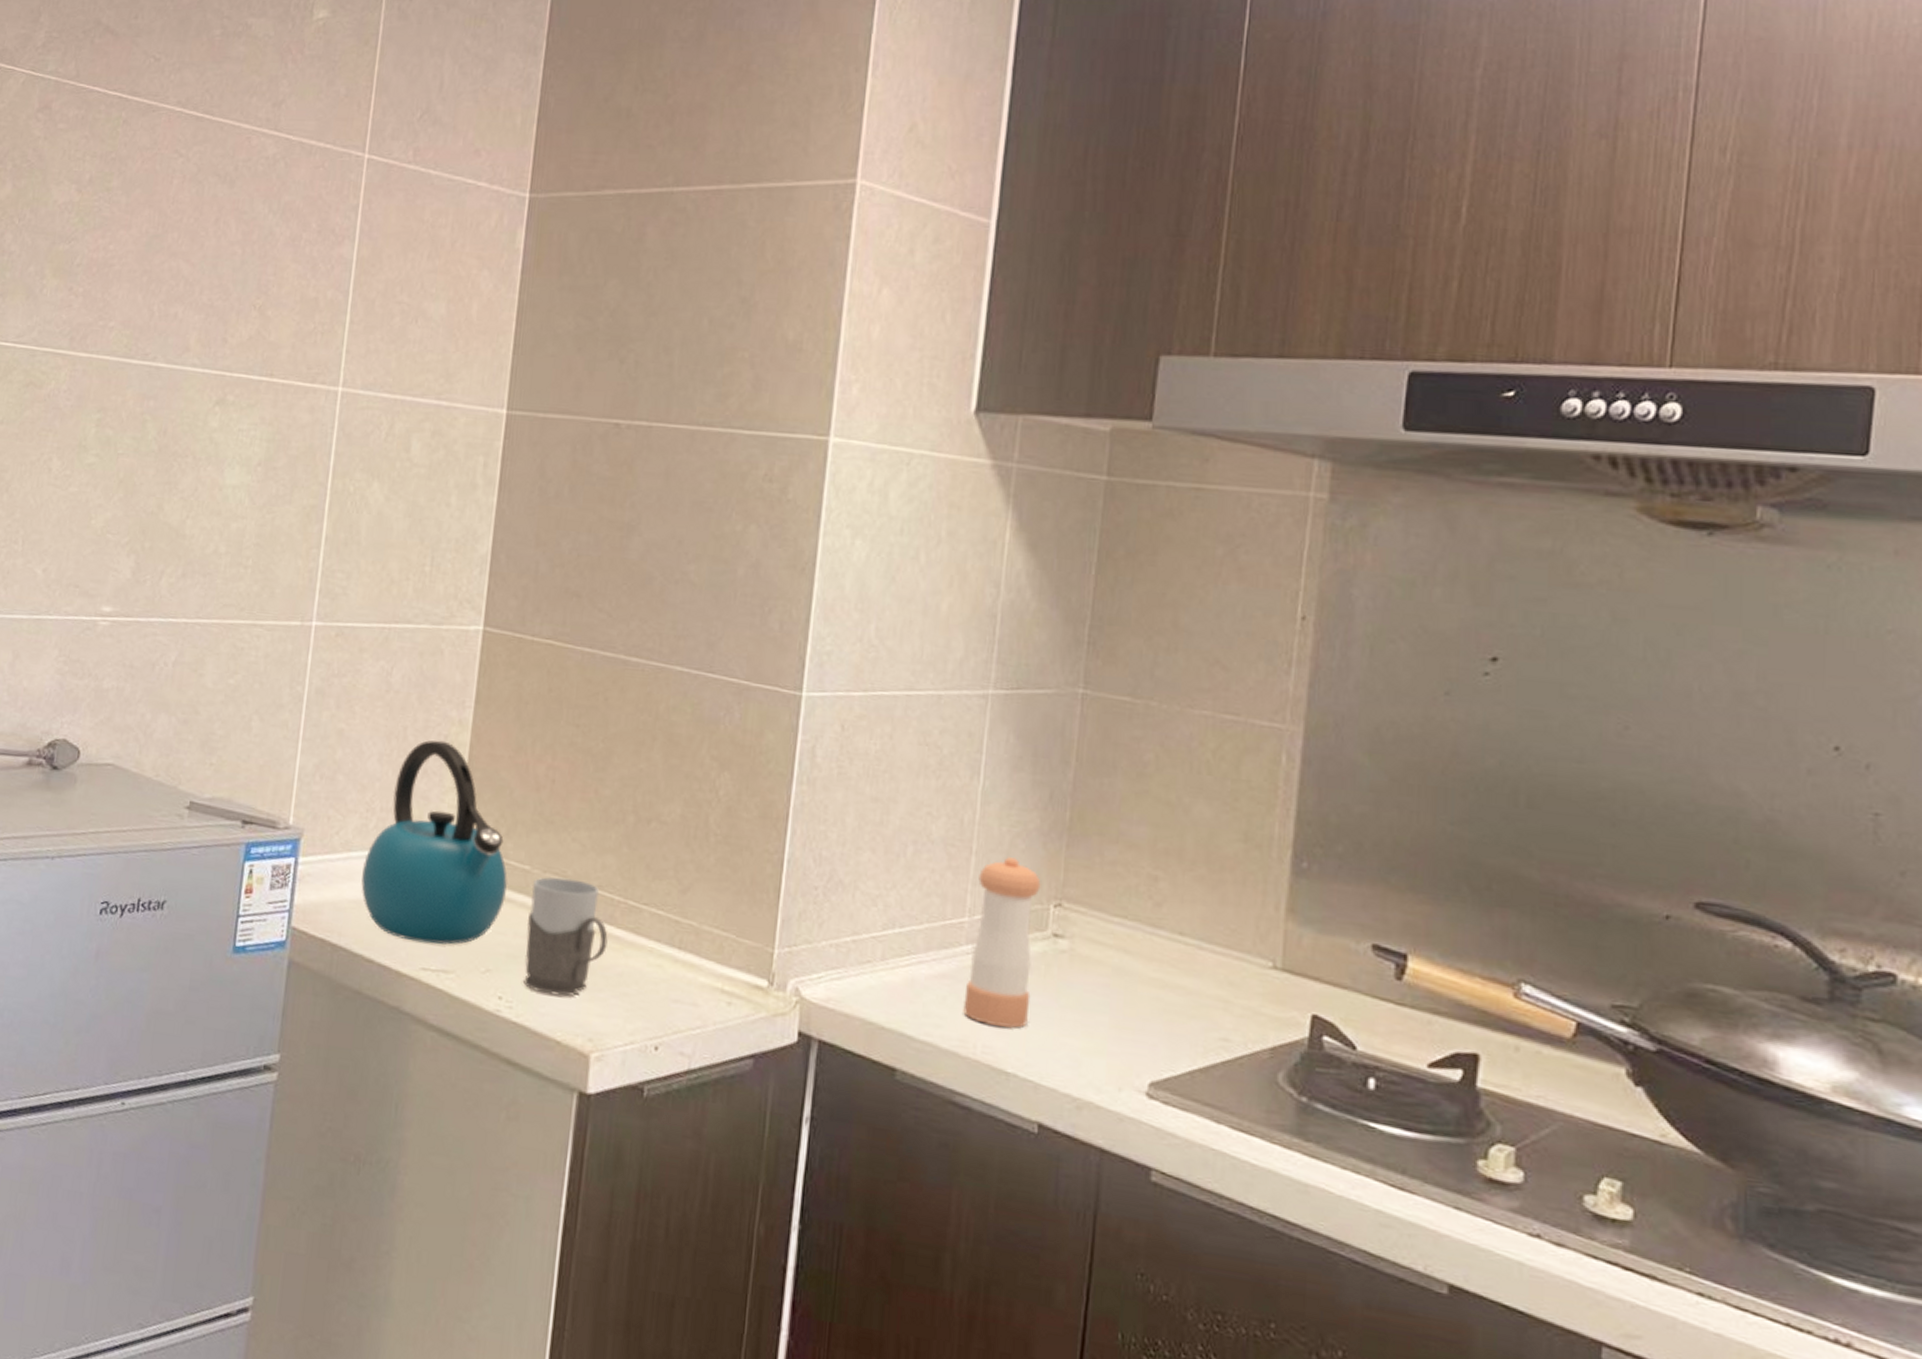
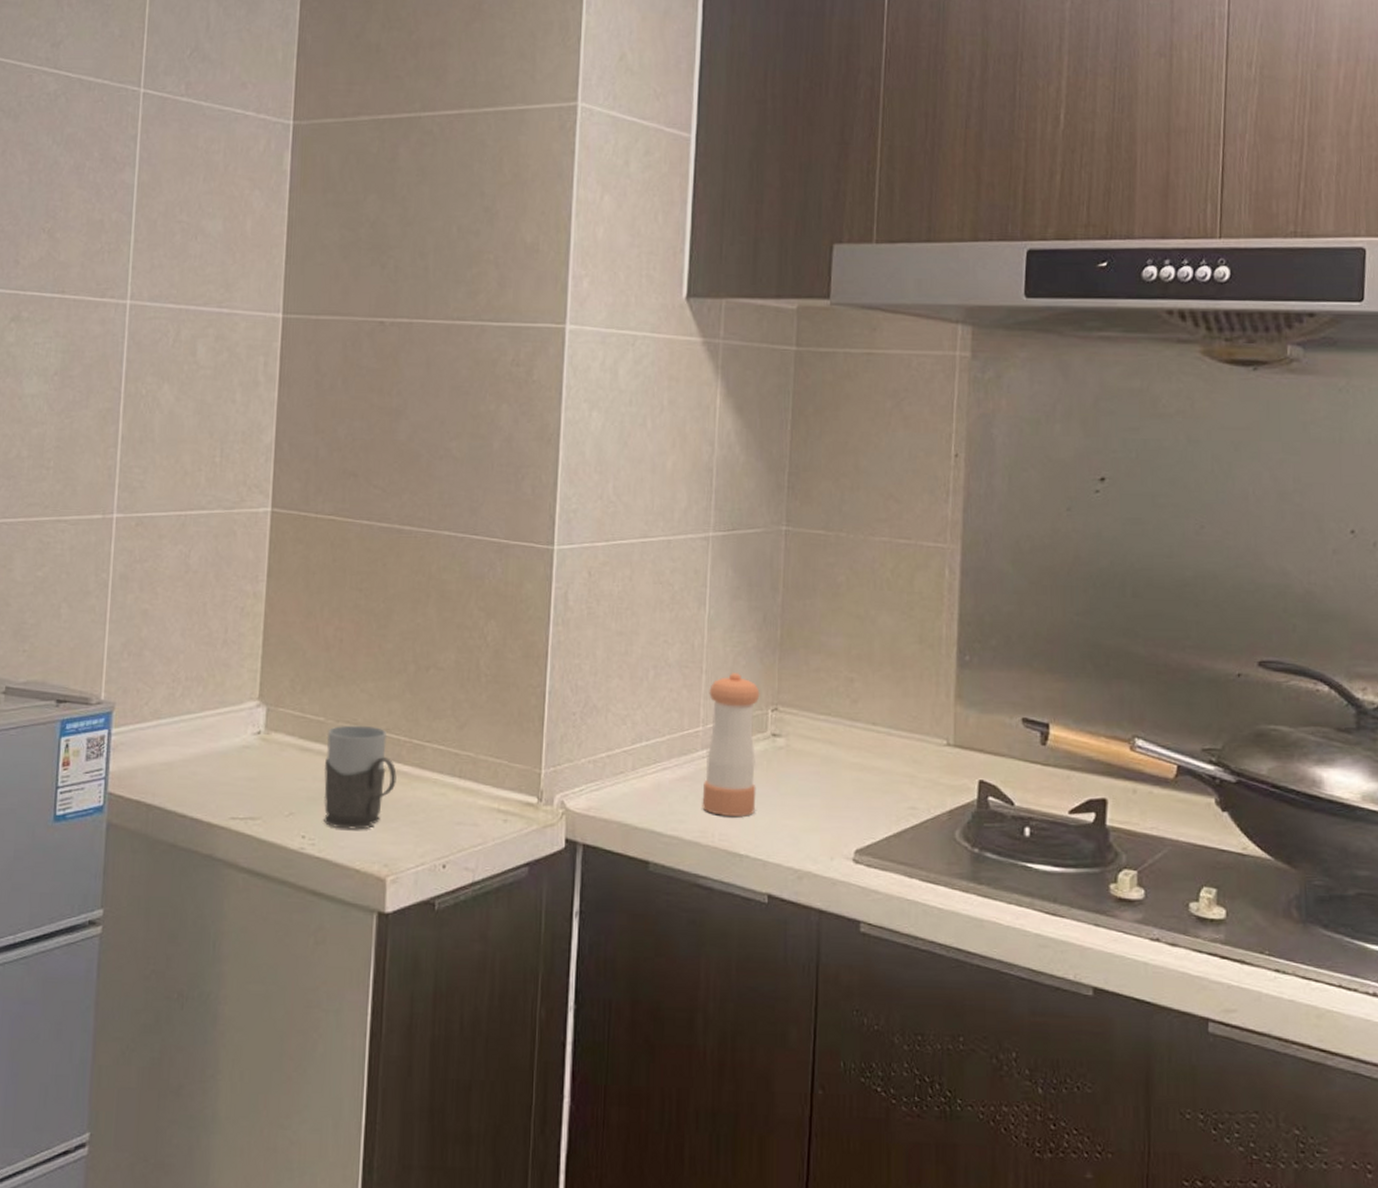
kettle: present [361,740,508,945] -> none [171,612,305,795]

